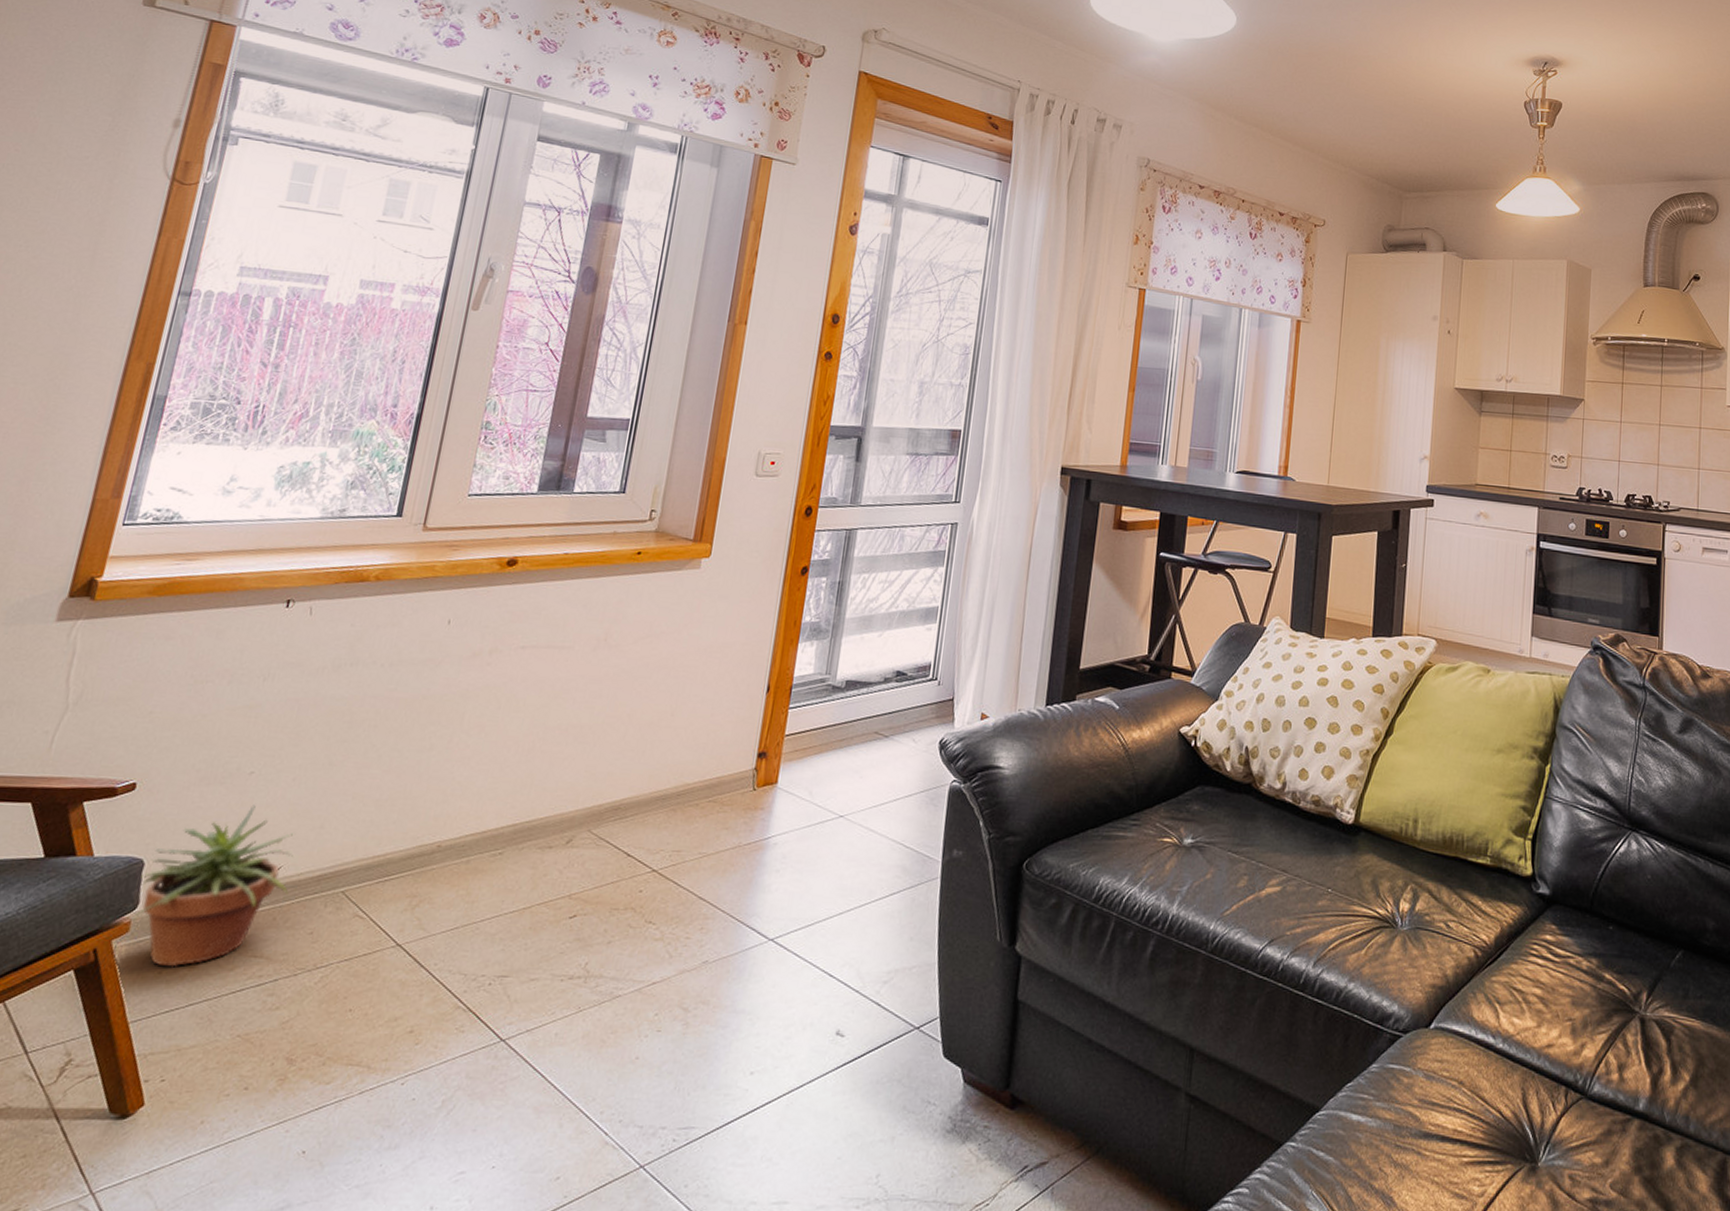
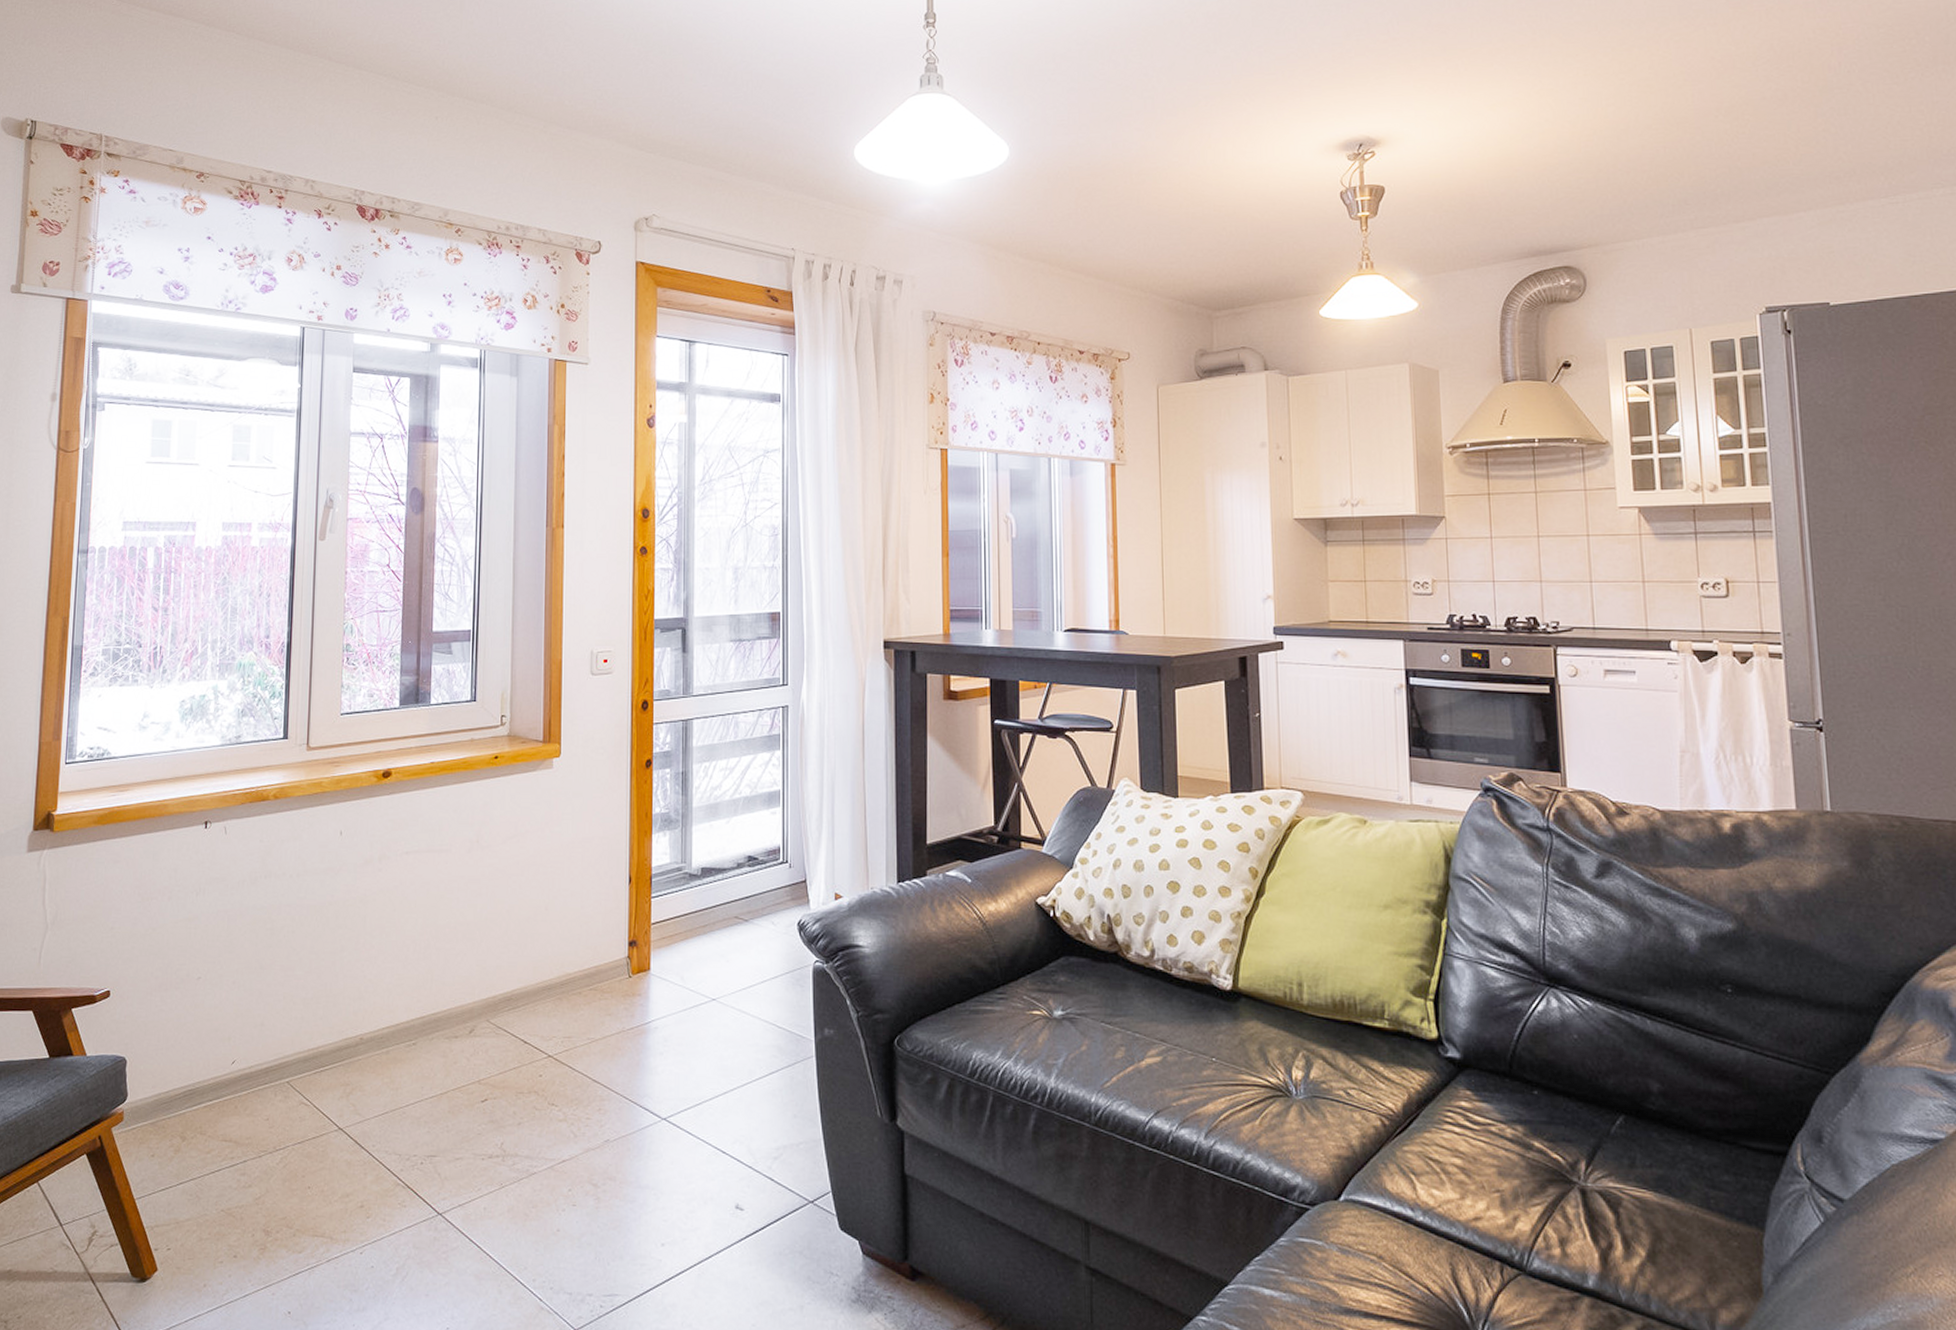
potted plant: present [132,804,296,968] -> none [124,1006,244,1151]

